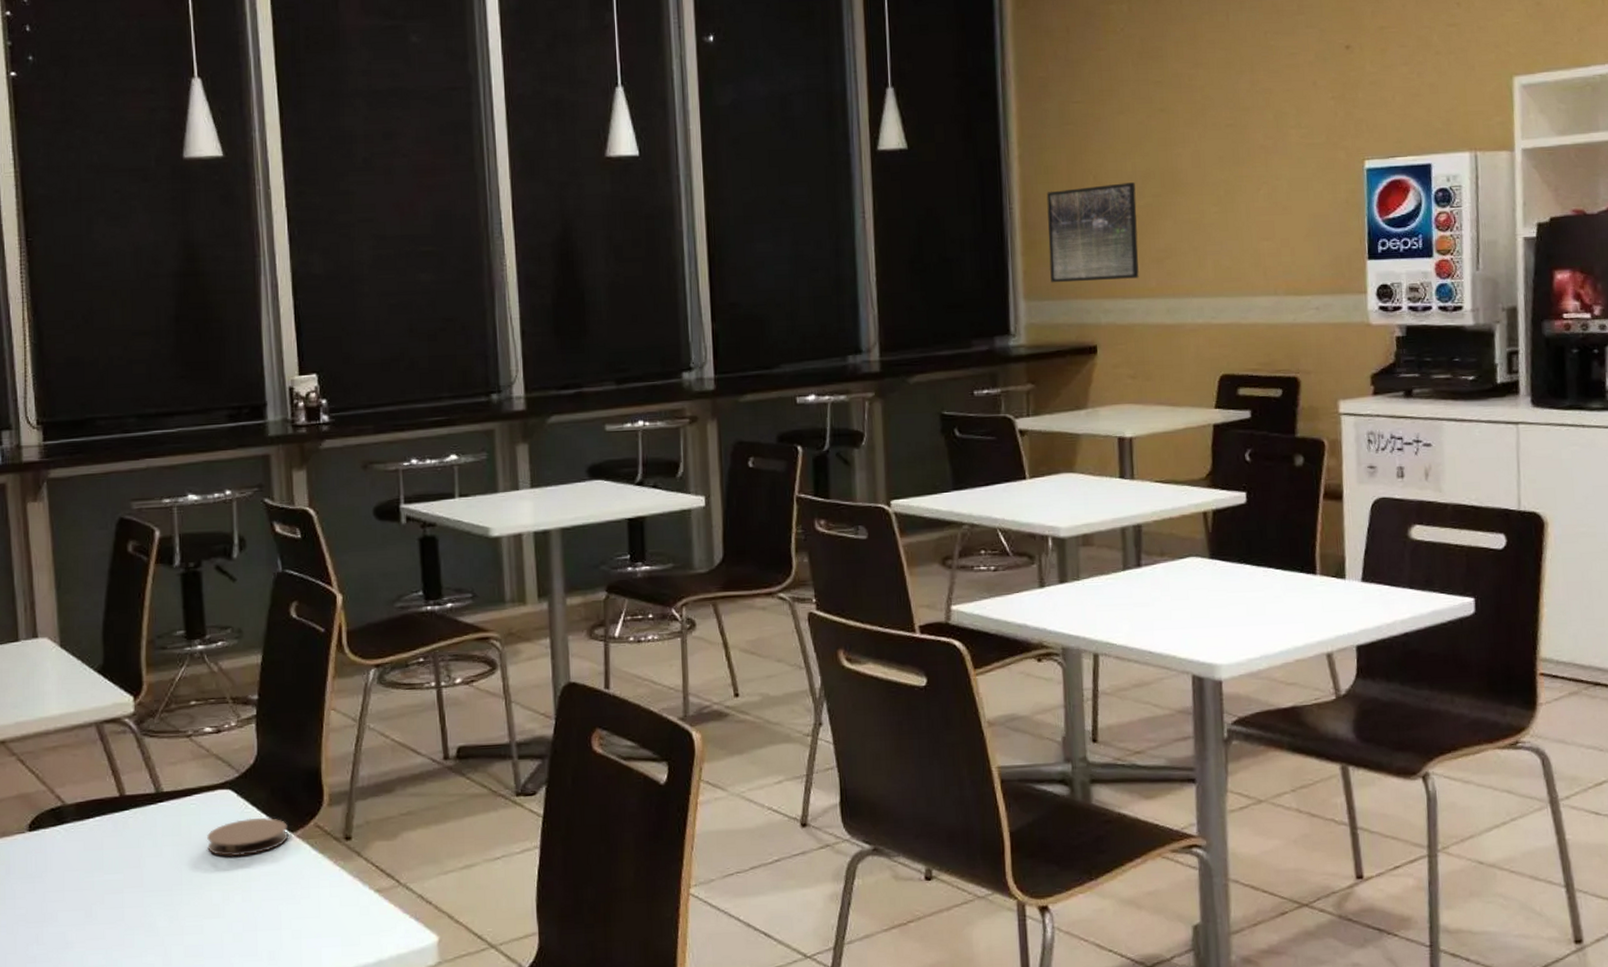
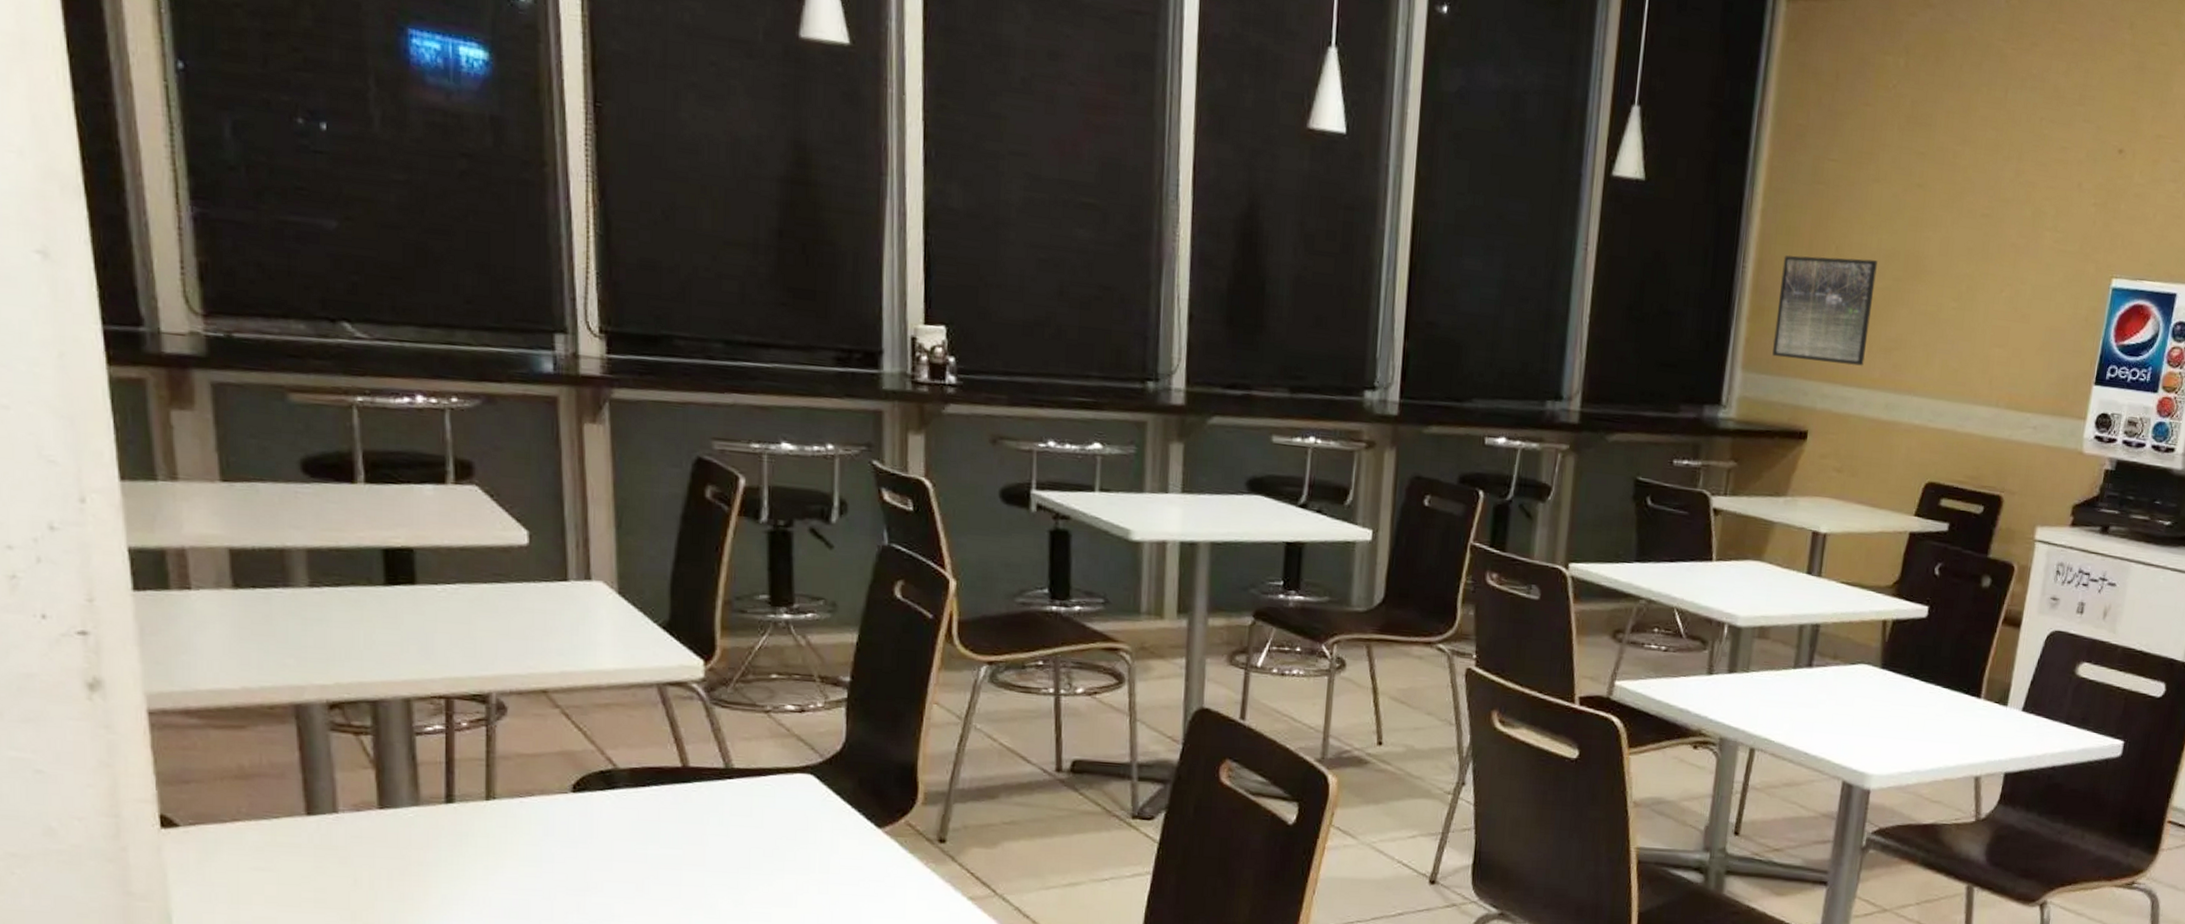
coaster: present [207,818,288,857] -> none [782,807,875,847]

